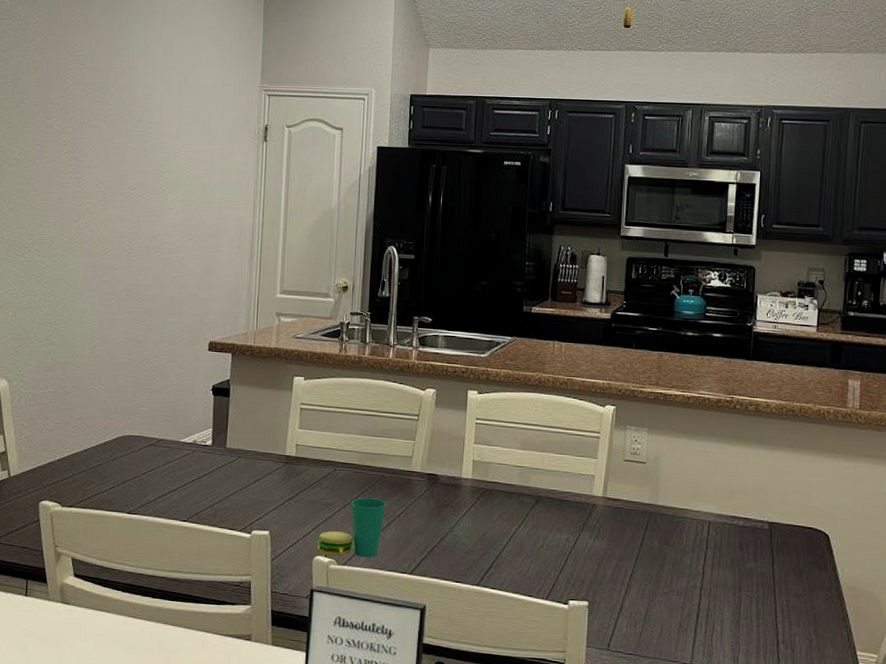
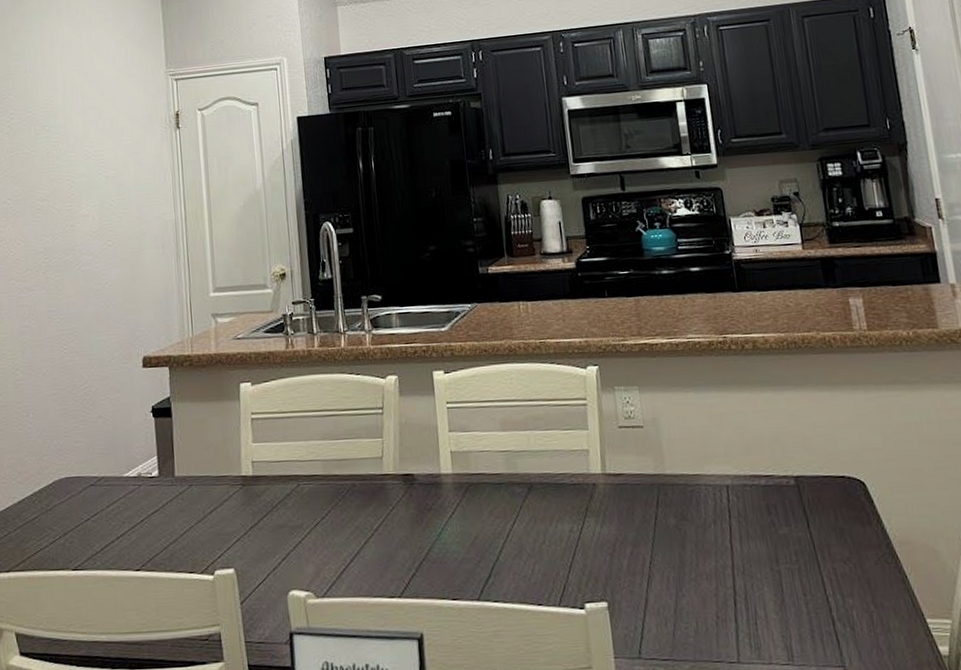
cup: present [317,498,387,558] -> none [289,512,362,590]

